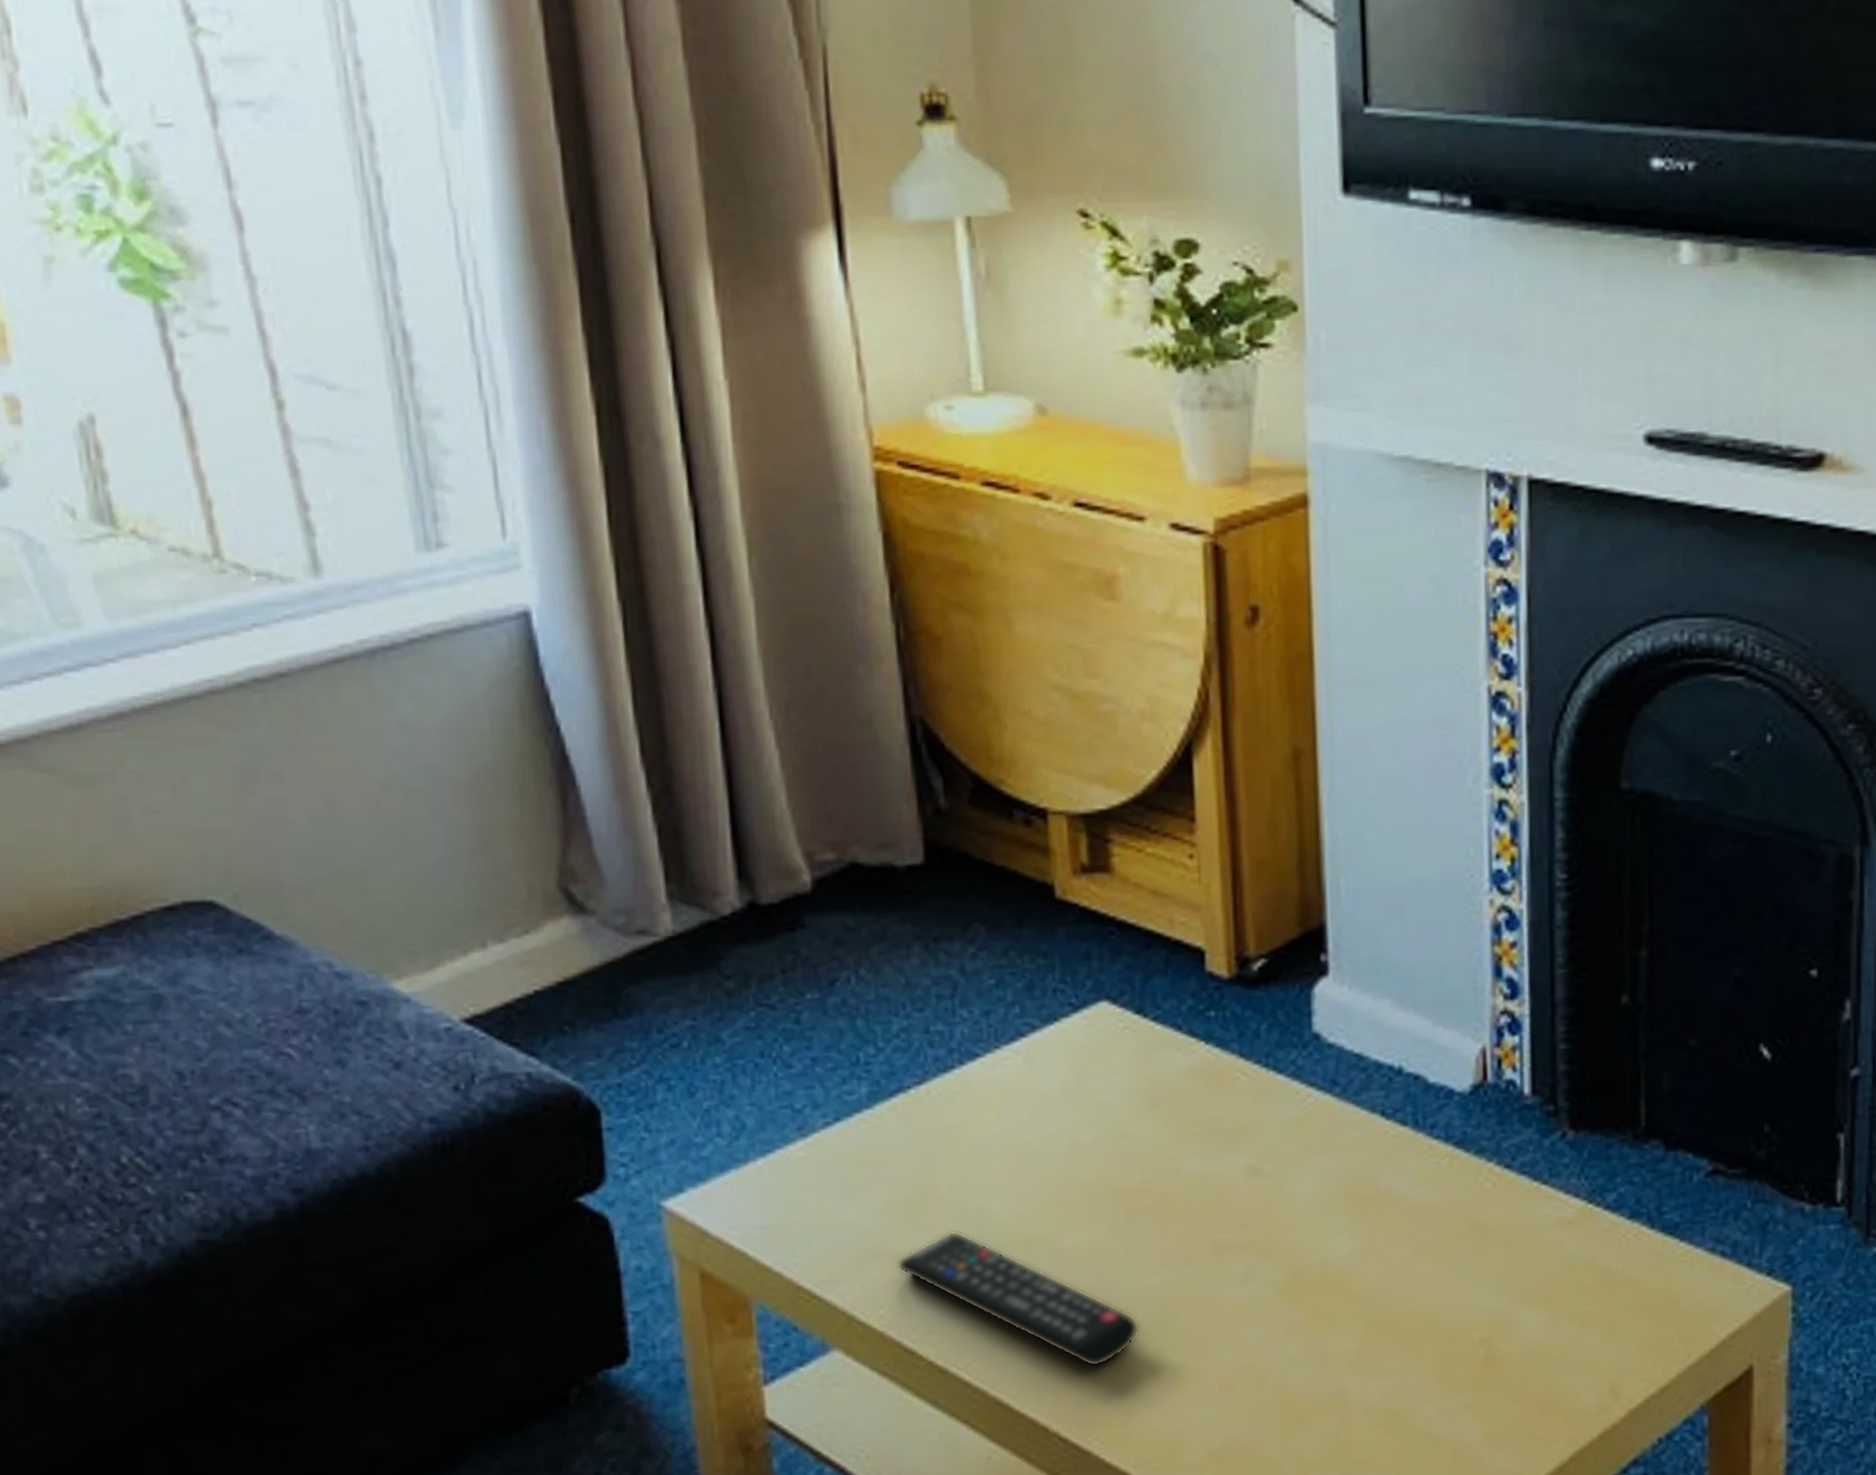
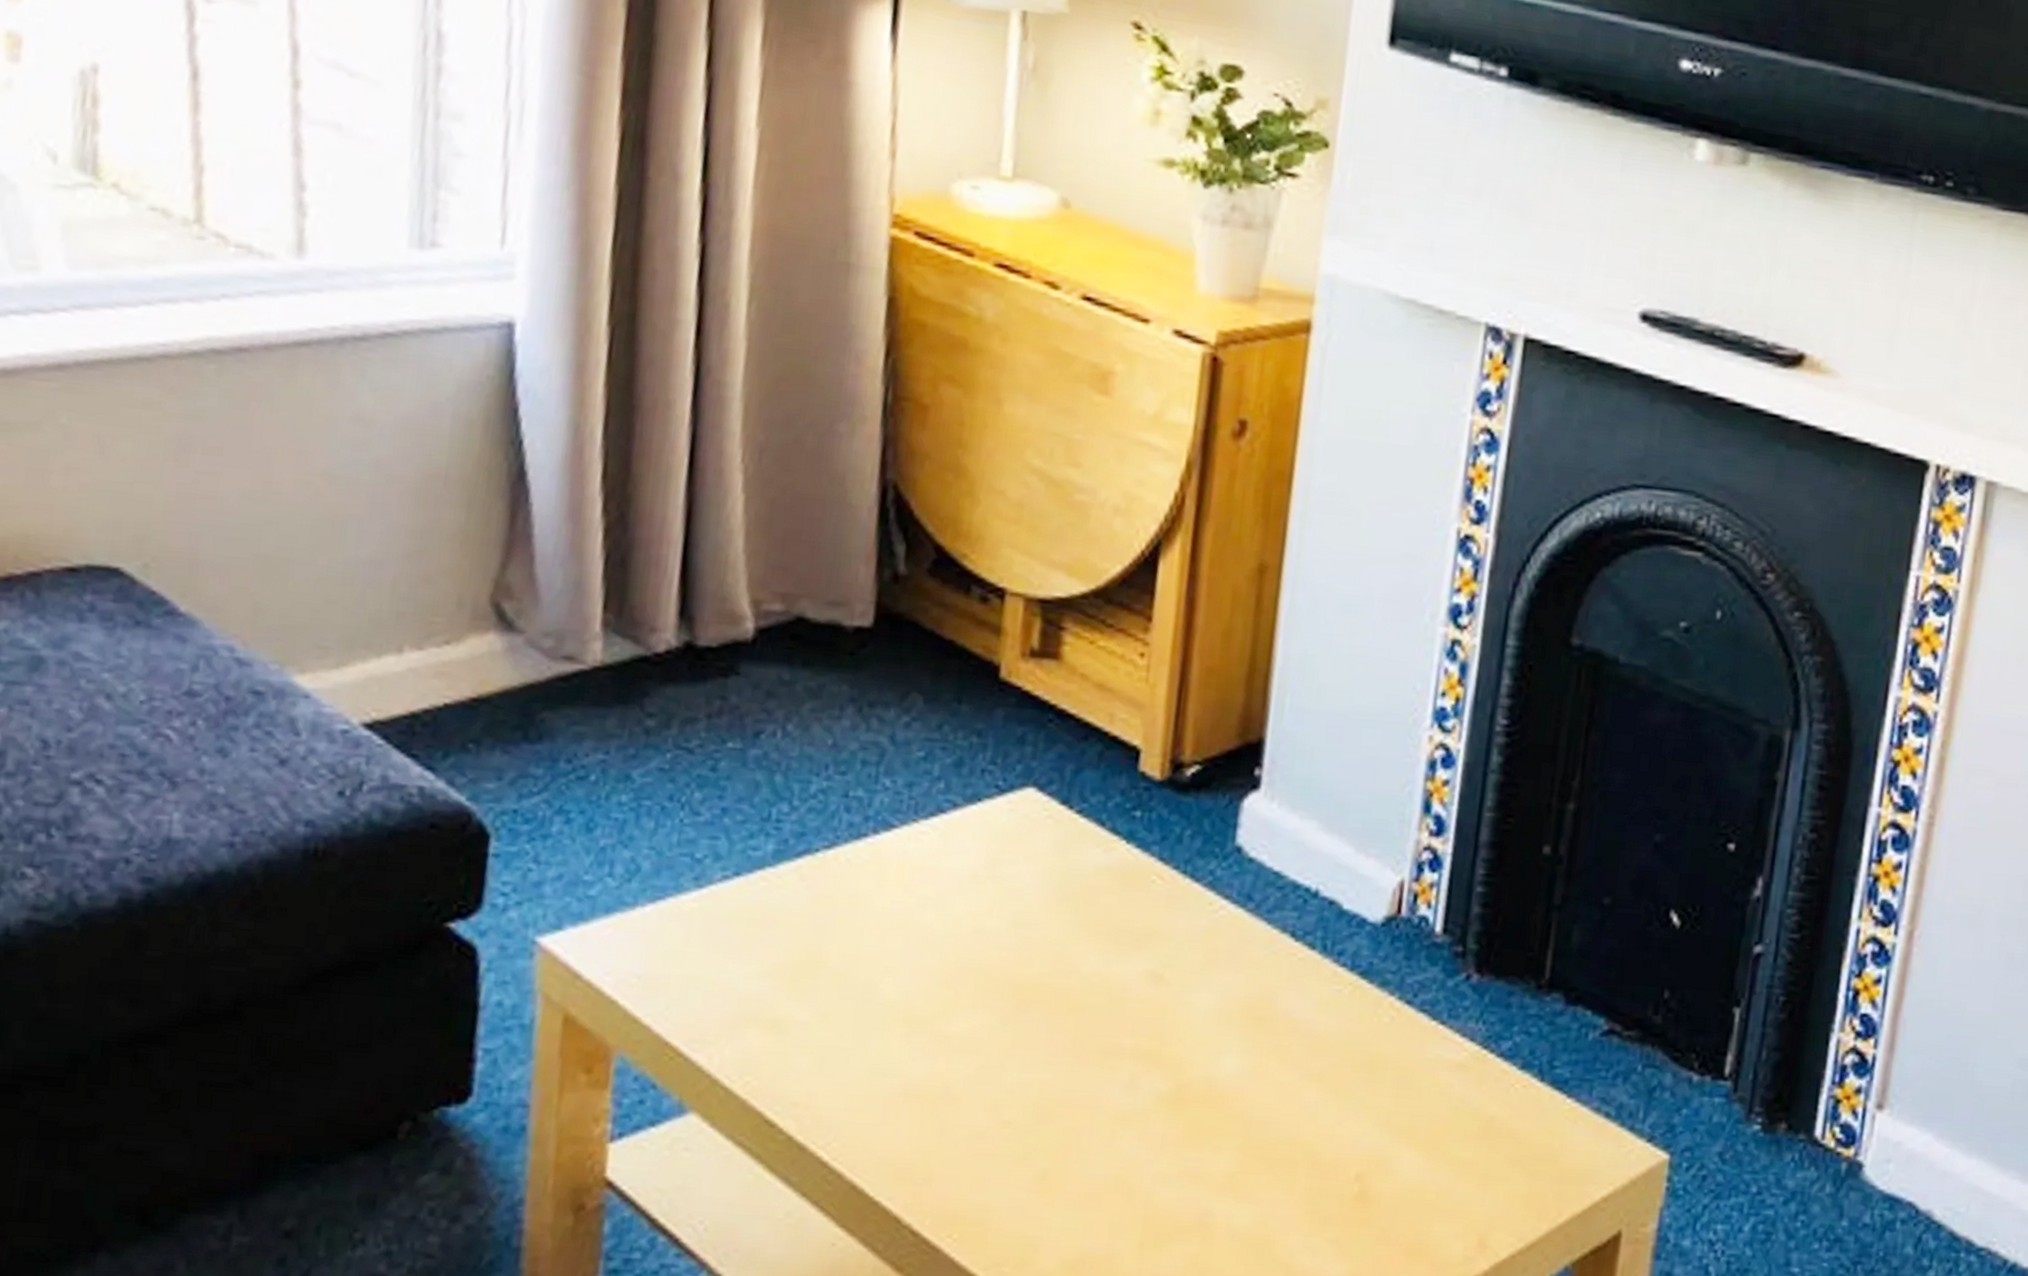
remote control: present [897,1231,1139,1367] -> none [772,1003,1013,1161]

